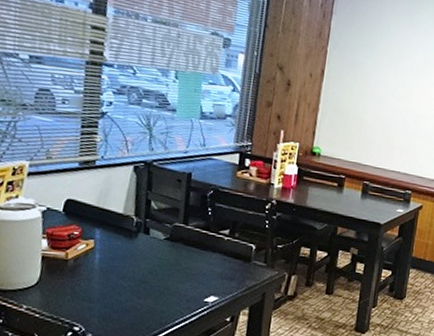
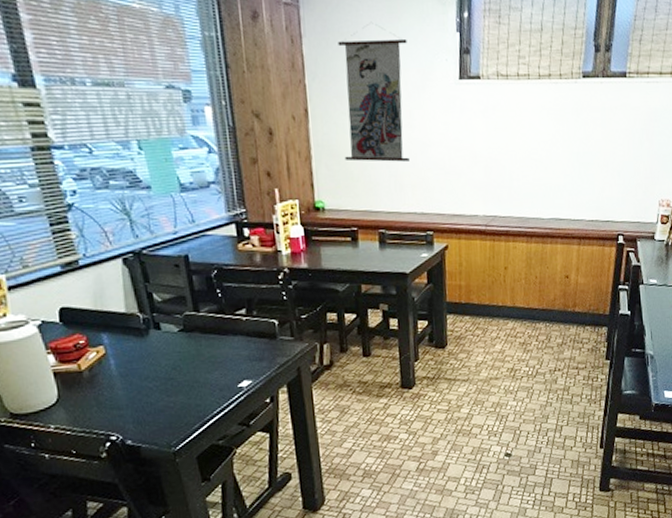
wall scroll: none [347,11,419,127] -> present [338,21,409,162]

